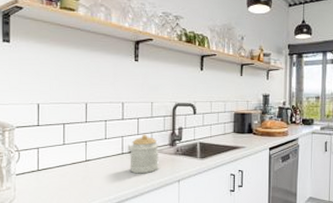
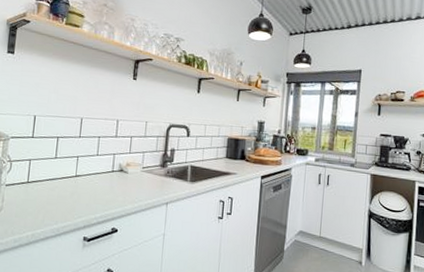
jar: present [129,134,159,174] -> none [118,153,150,194]

